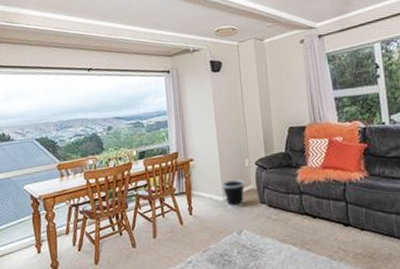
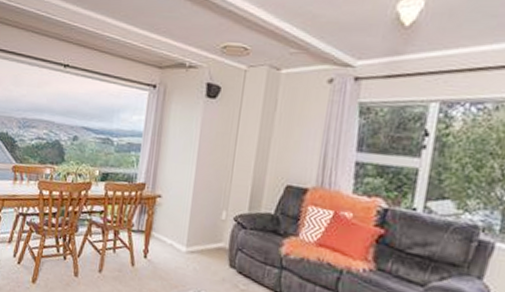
wastebasket: present [221,180,245,208] -> none [188,230,215,265]

